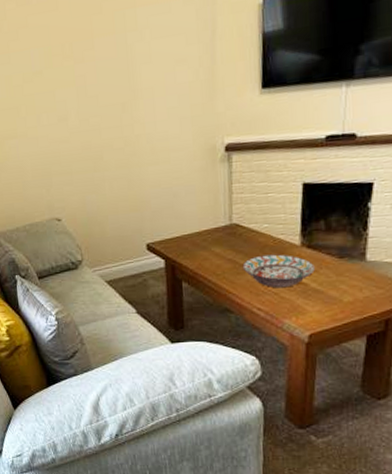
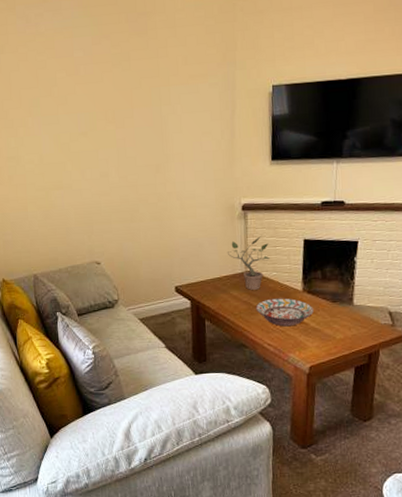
potted plant: none [208,180,260,246] -> present [228,235,270,290]

